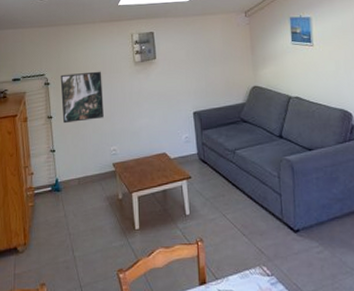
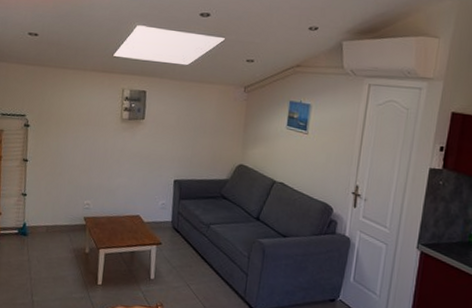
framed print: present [60,71,104,124] -> none [38,118,86,171]

